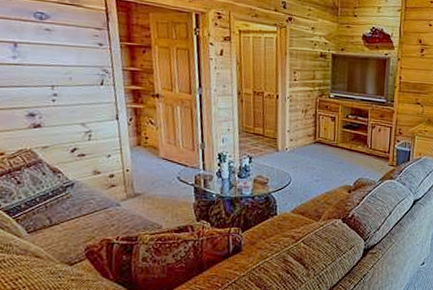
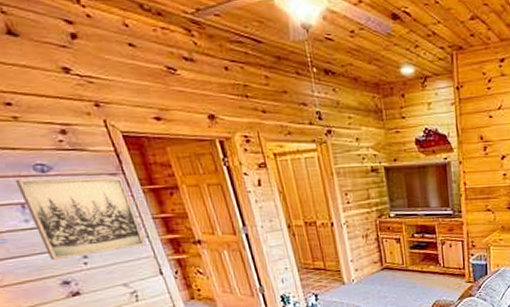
wall art: none [15,22,111,95] -> present [15,177,146,261]

